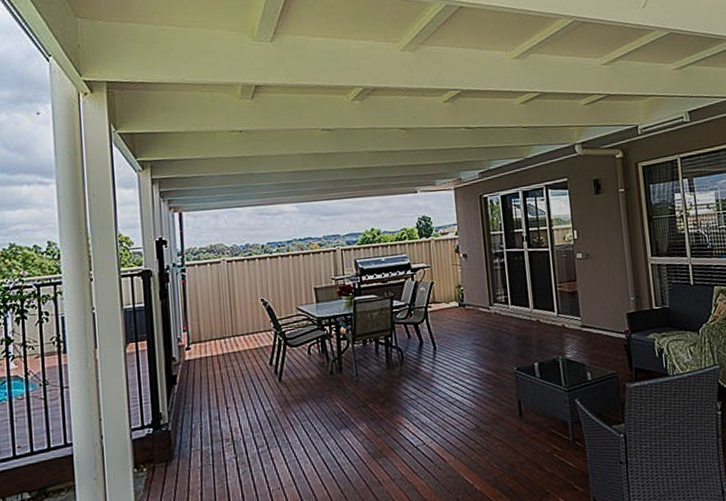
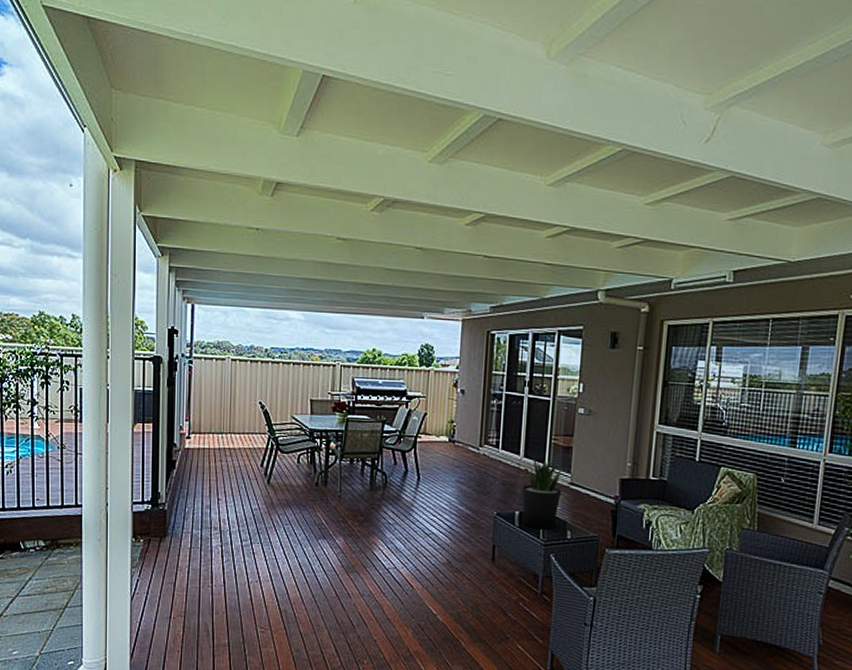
planter: none [537,305,575,377] -> present [522,455,563,530]

